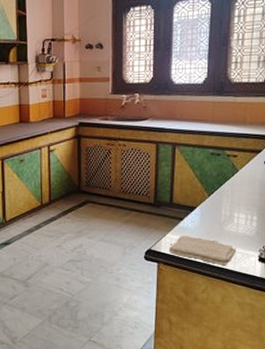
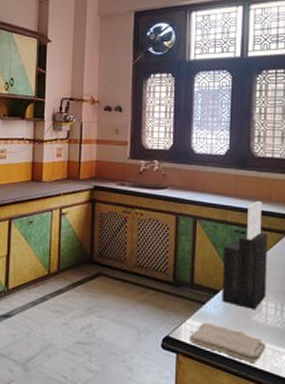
knife block: none [198,125,242,222] -> present [221,201,268,310]

